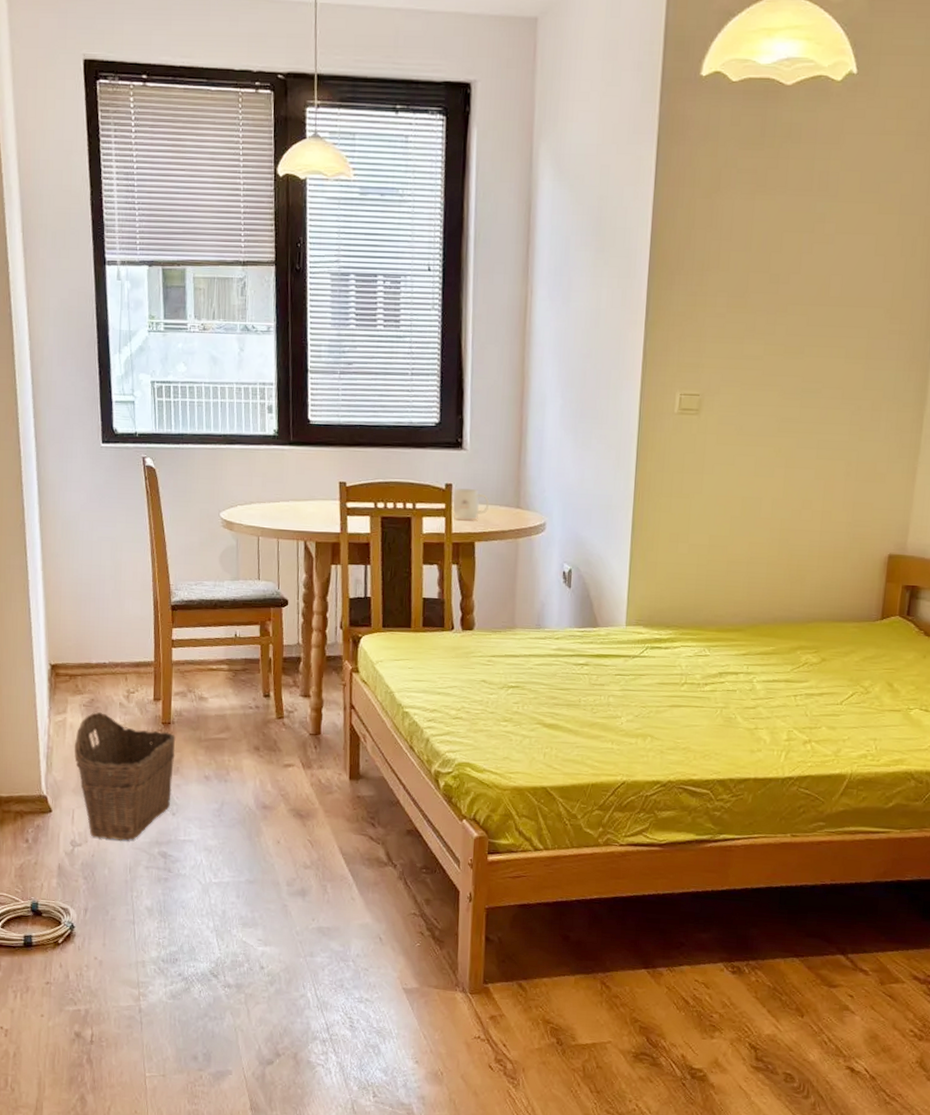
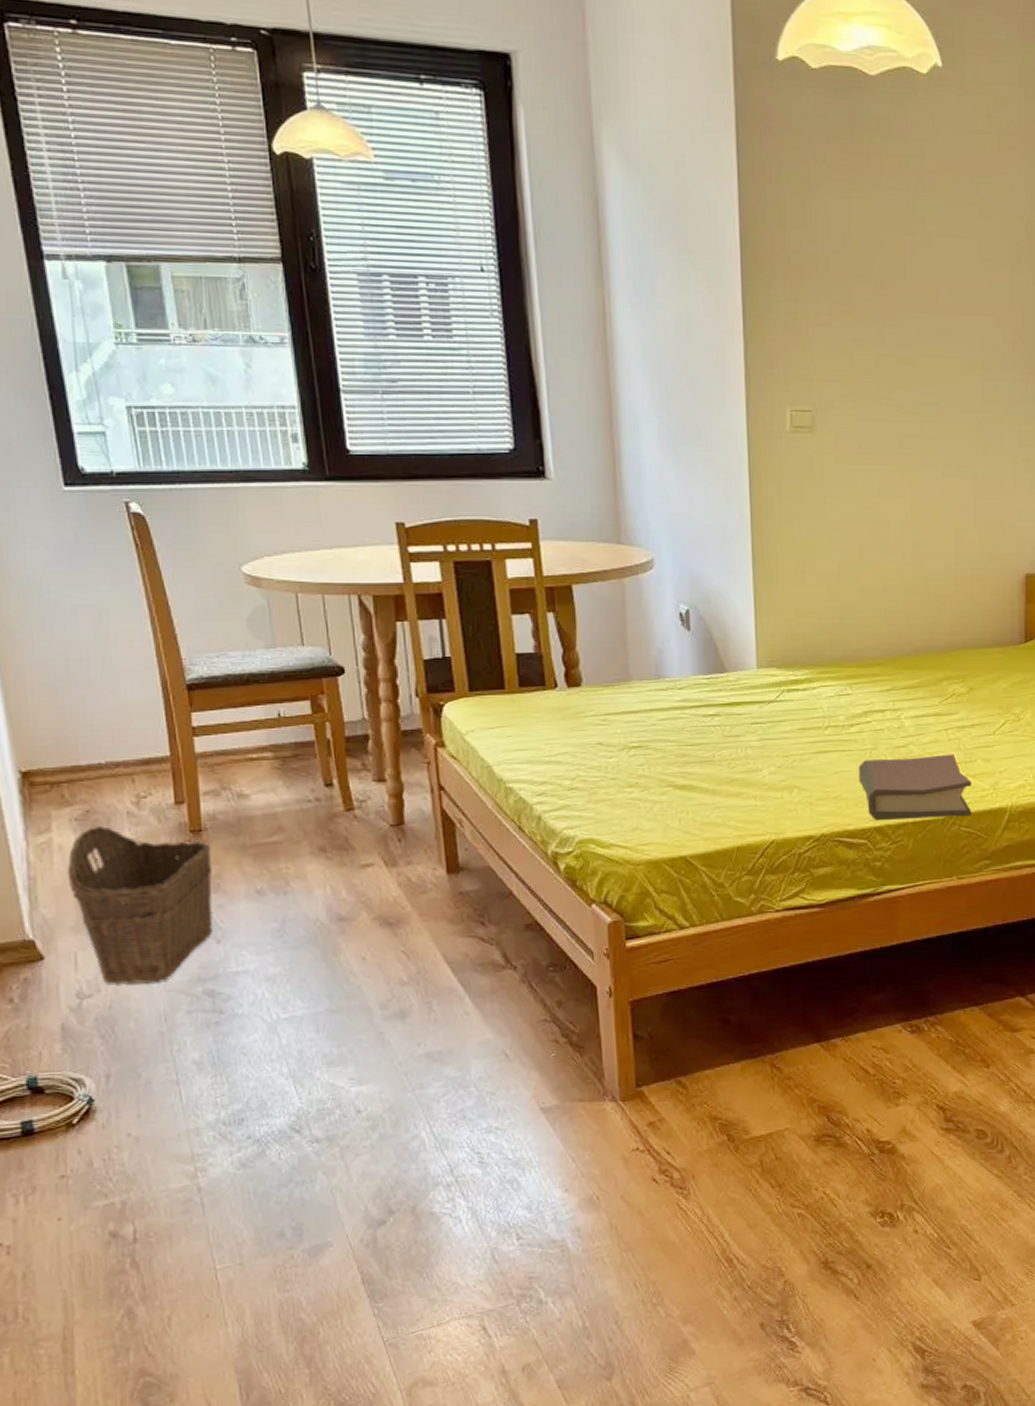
mug: present [452,488,490,520] -> none [540,524,585,561]
hardback book: none [707,717,814,779] -> present [858,754,972,820]

